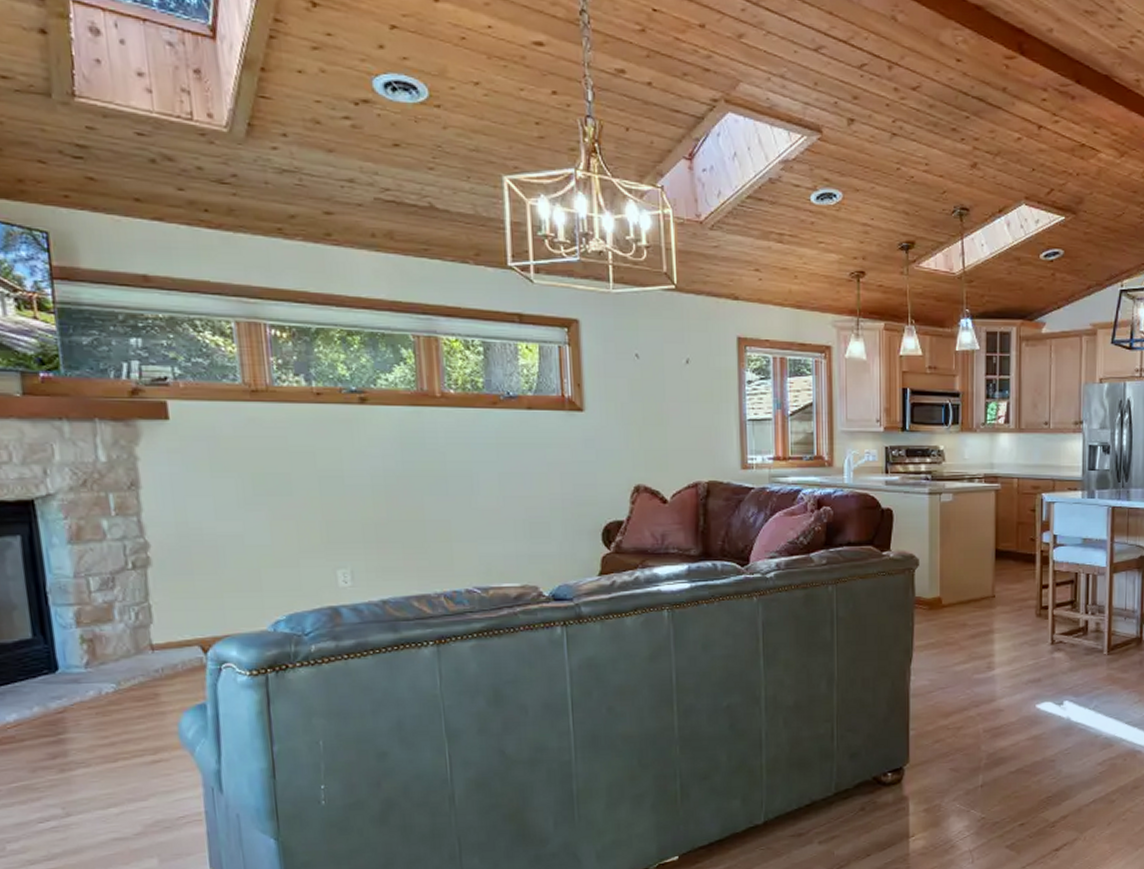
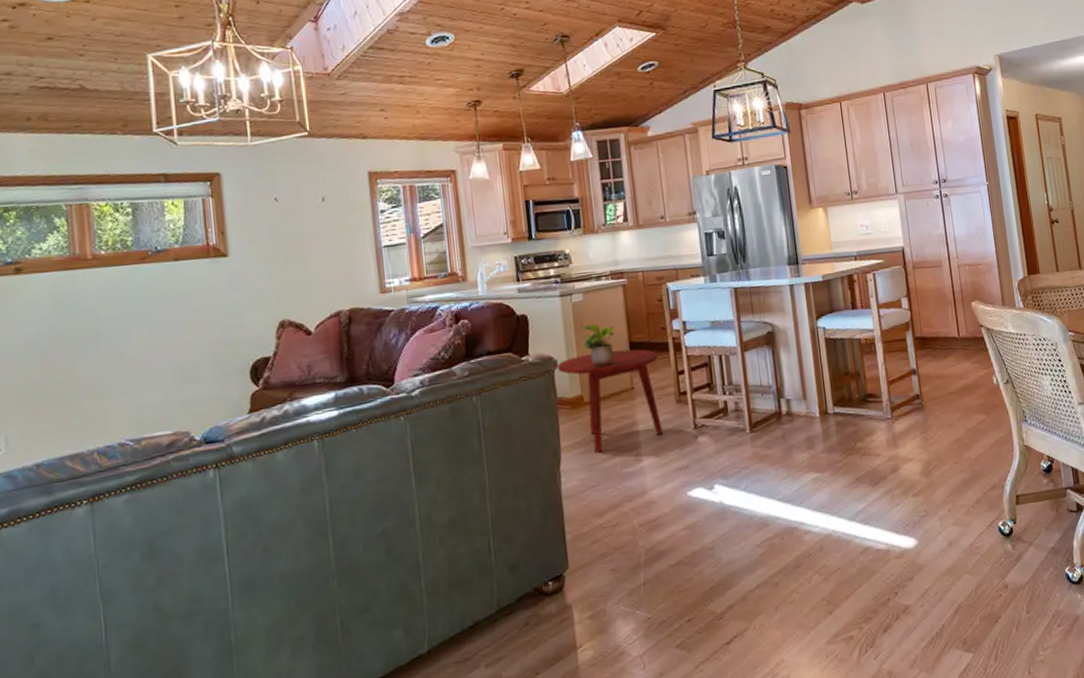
side table: none [918,557,1023,657] -> present [557,349,664,454]
potted plant: none [948,526,981,570] -> present [581,323,615,367]

